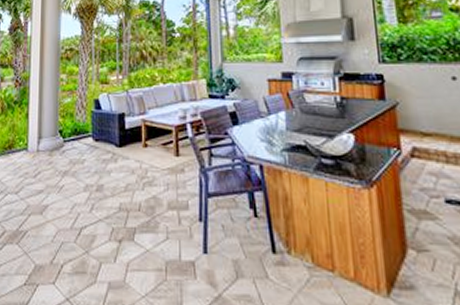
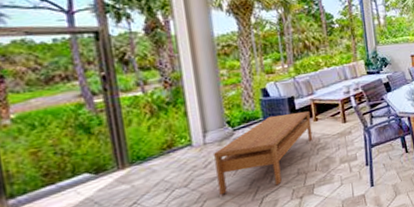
coffee table: none [43,132,140,217] -> present [213,111,313,196]

